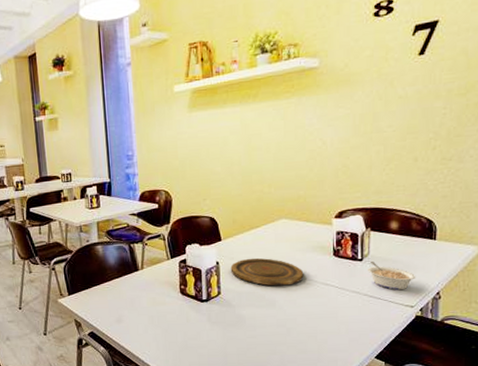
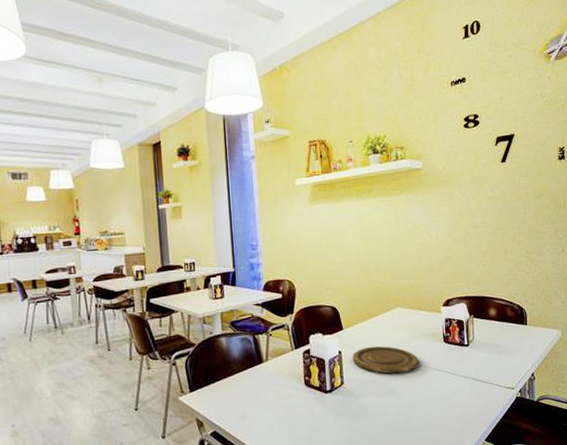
legume: present [368,262,416,291] -> none [473,347,514,373]

